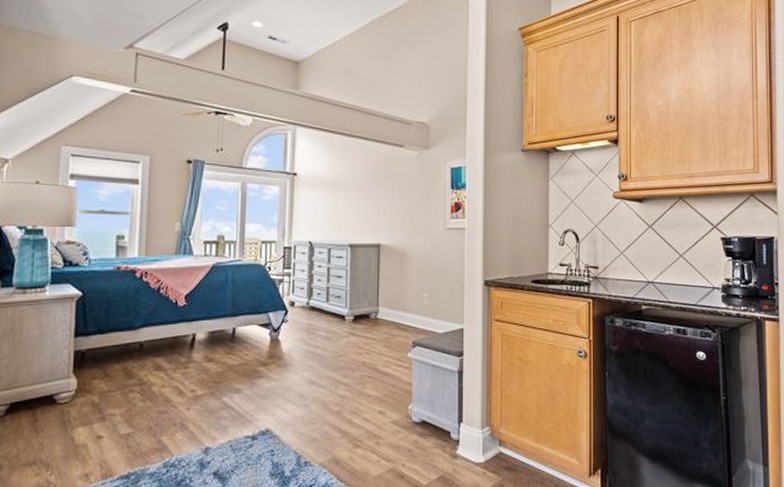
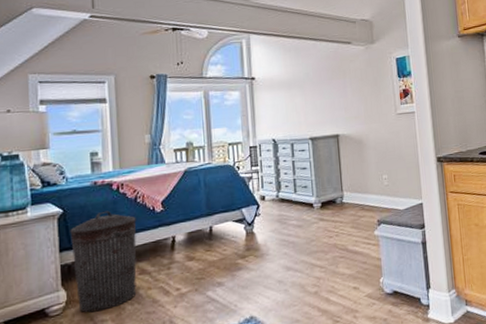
trash can: none [87,298,157,405] -> present [70,210,137,313]

